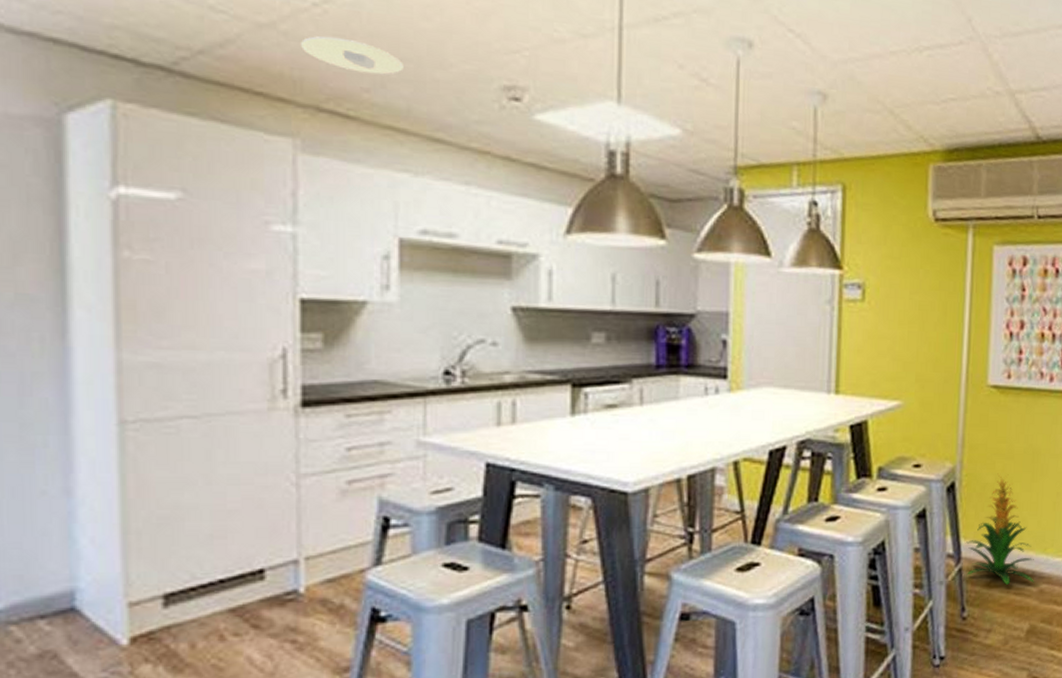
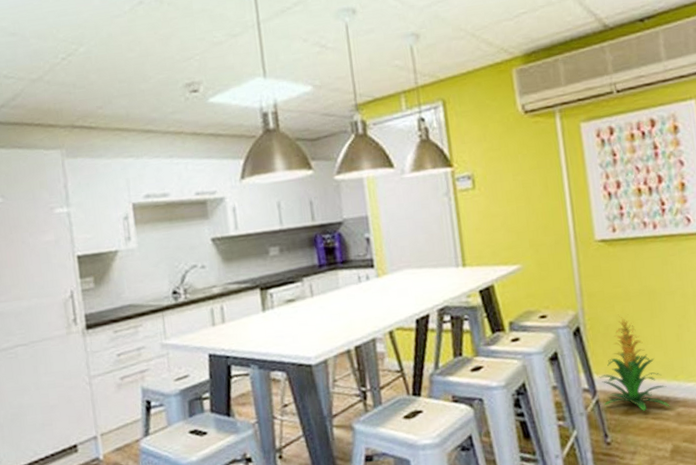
recessed light: present [300,36,403,75] -> none [57,76,121,97]

